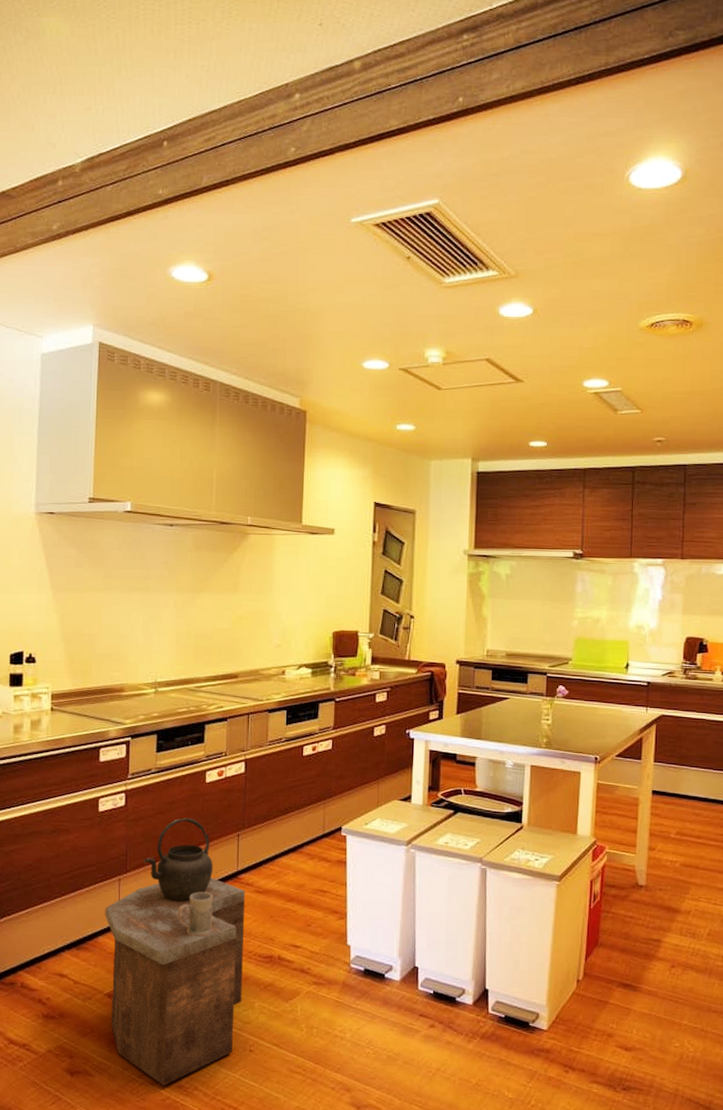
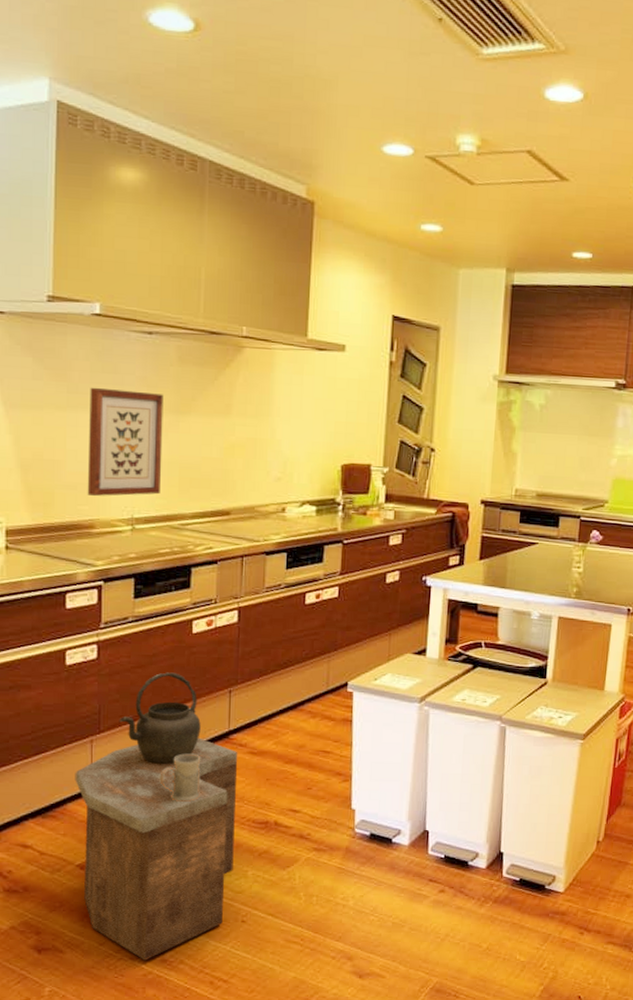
wall art: none [118,572,182,664] -> present [87,387,164,496]

